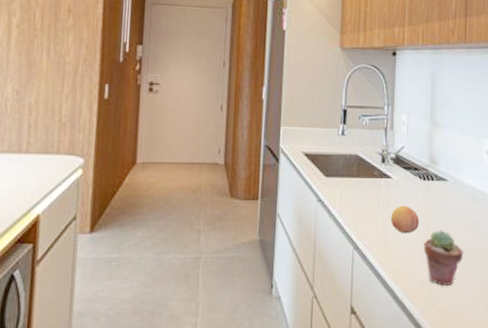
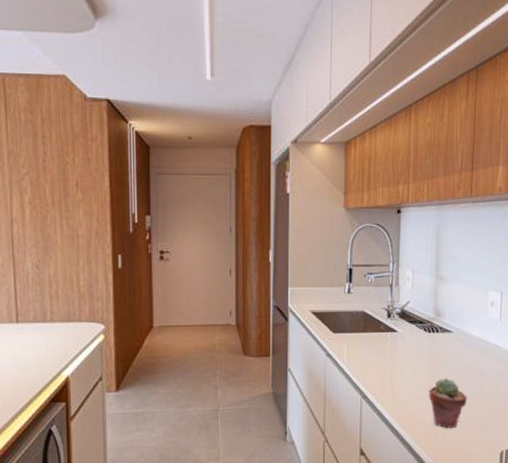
fruit: present [390,206,419,234] -> none [396,357,424,383]

